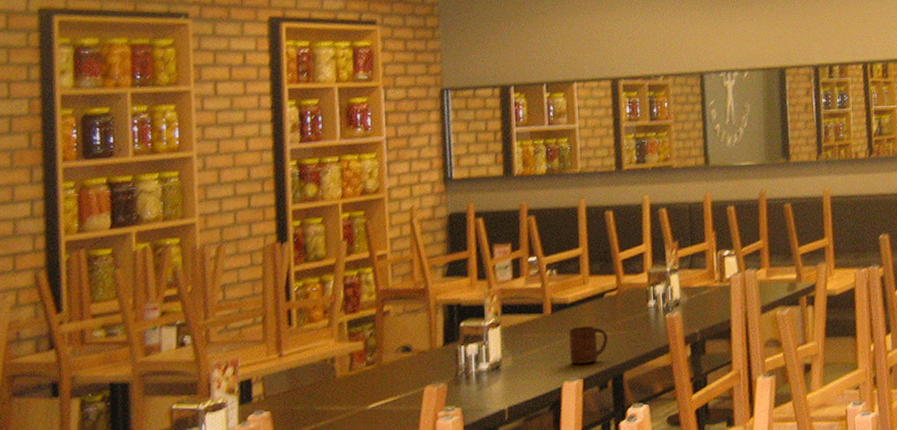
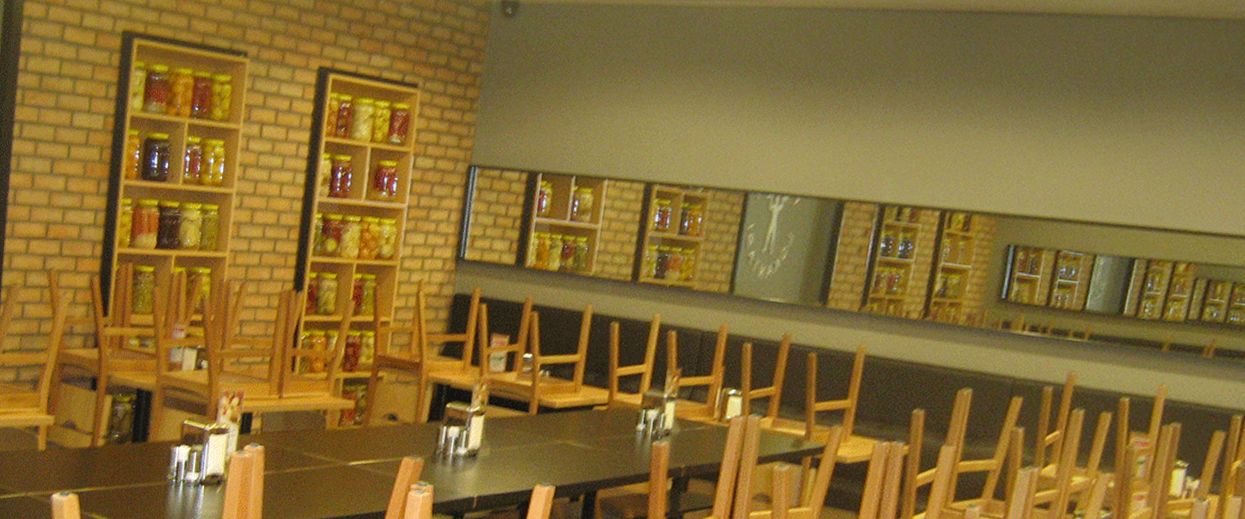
cup: present [569,325,608,365] -> none [546,433,589,473]

